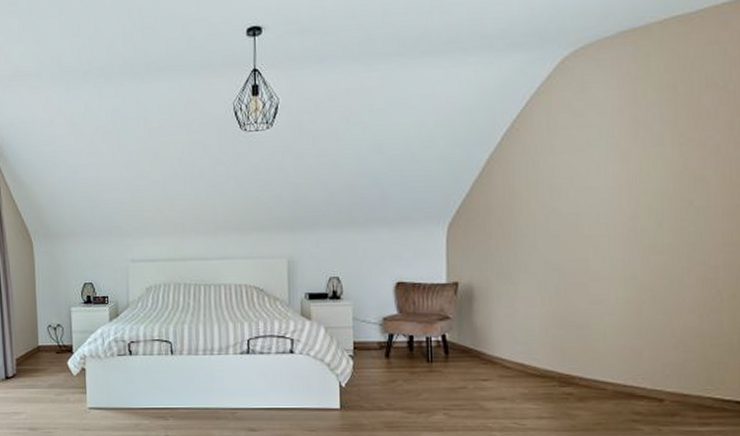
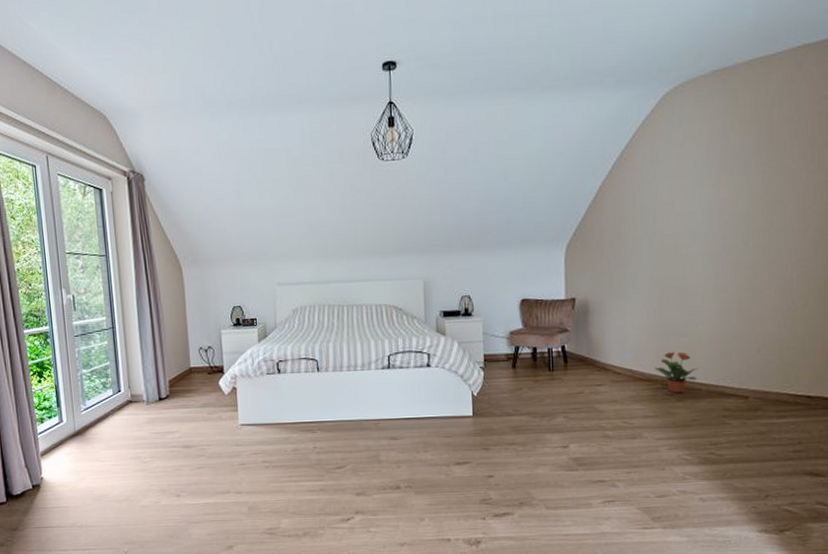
potted plant: none [551,345,602,393] -> present [655,352,698,394]

